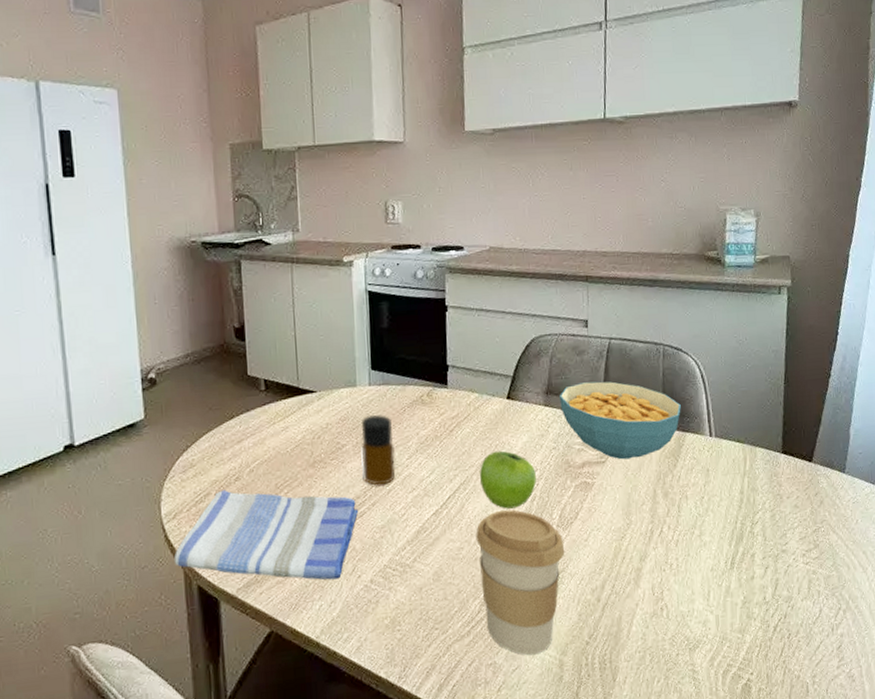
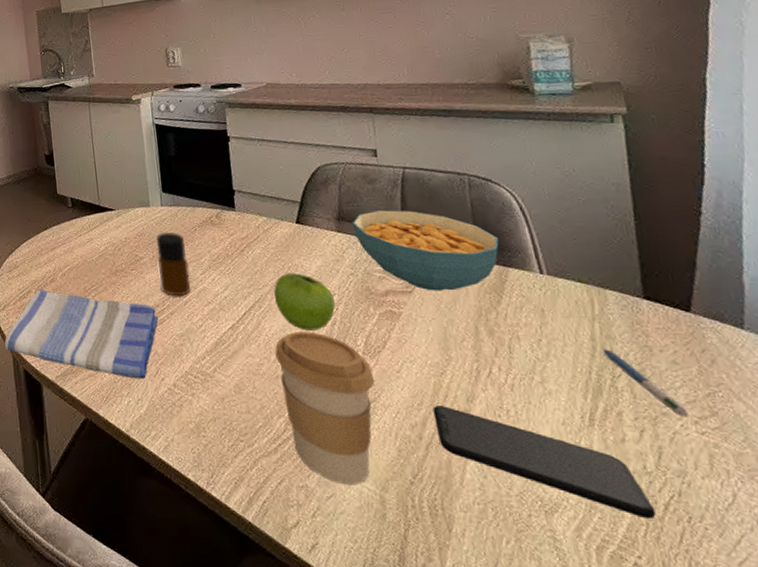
smartphone: none [611,567,767,641] -> present [432,406,656,520]
pen: none [747,500,799,552] -> present [602,349,689,417]

